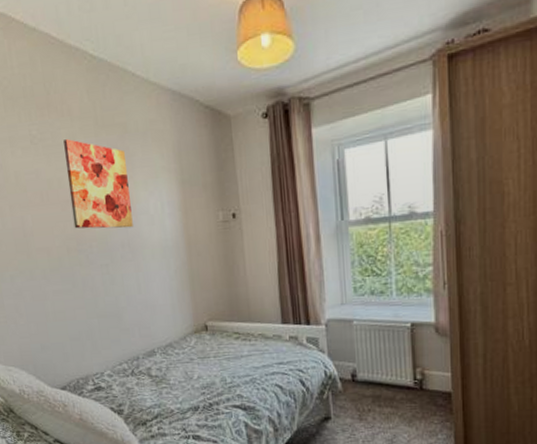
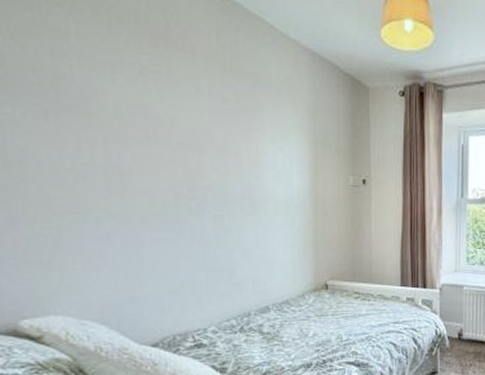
wall art: present [63,138,133,229] -> none [182,76,257,181]

